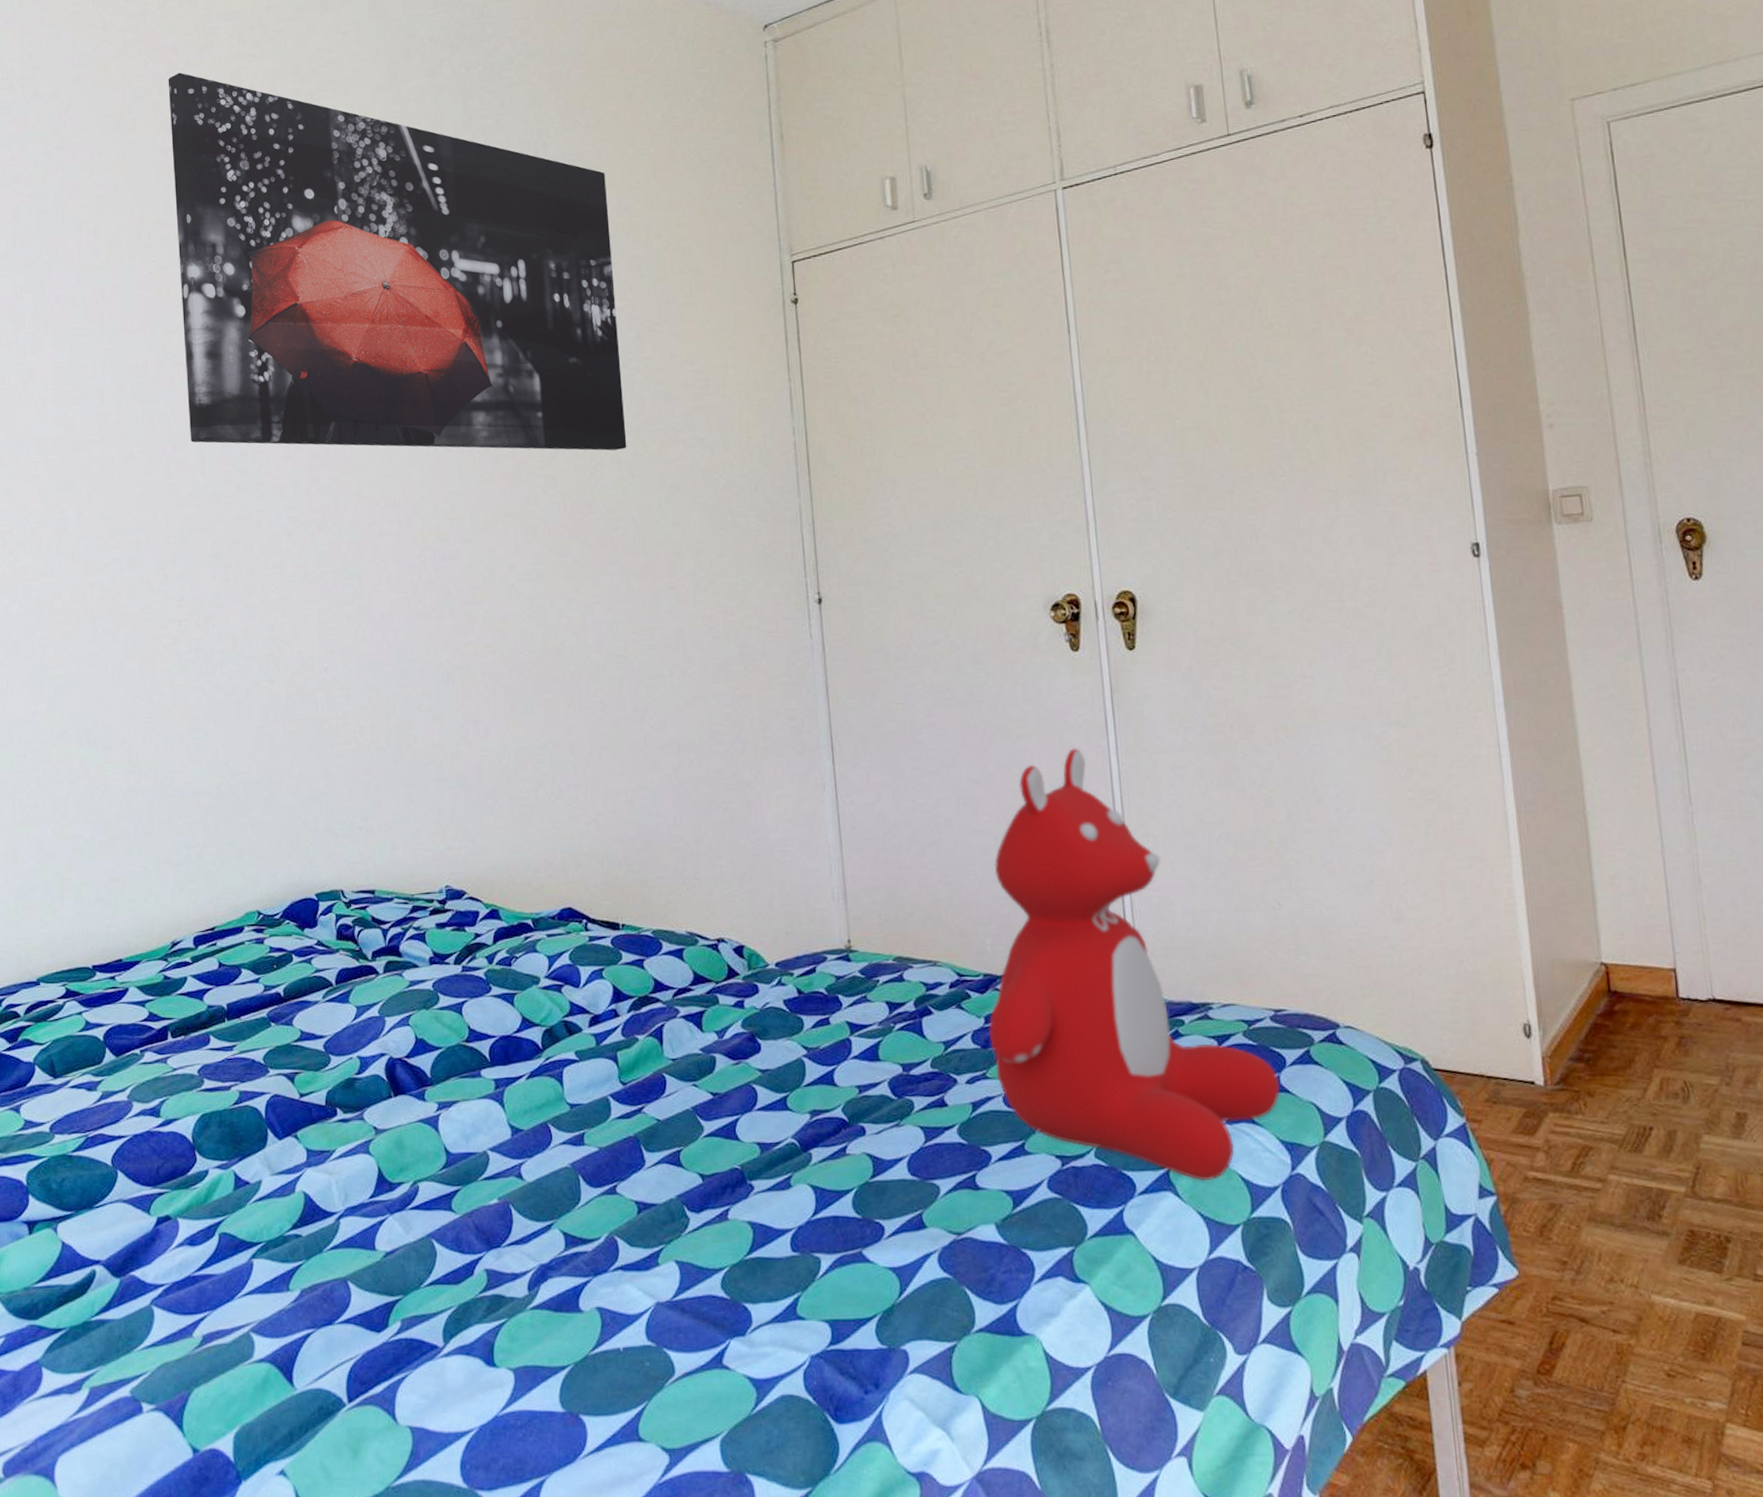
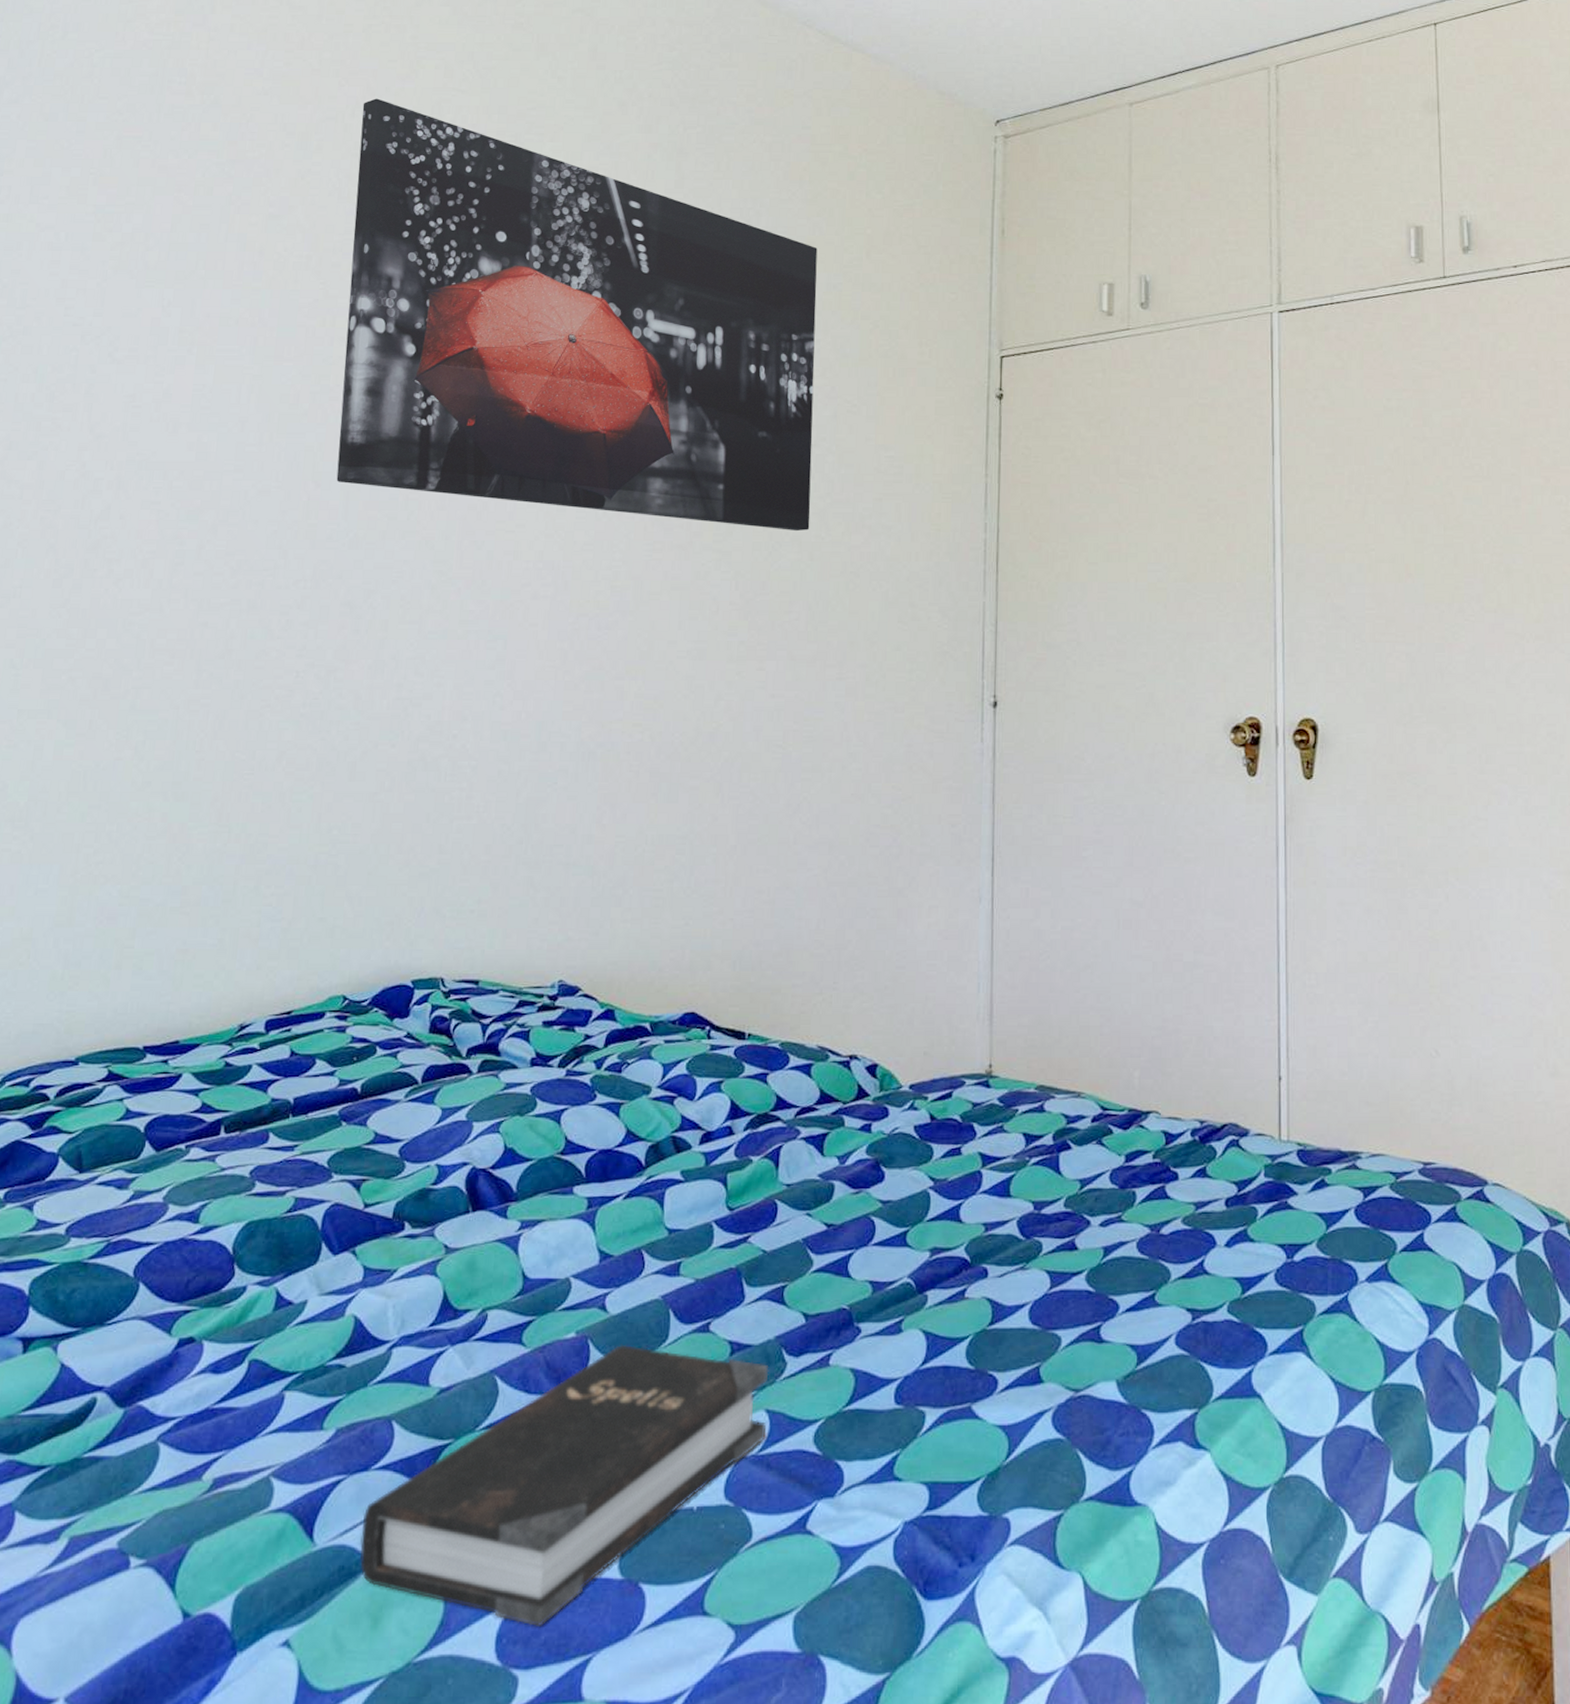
hardback book: none [333,1207,678,1454] -> present [360,1344,769,1626]
teddy bear: present [988,748,1281,1180] -> none [1127,876,1423,1341]

